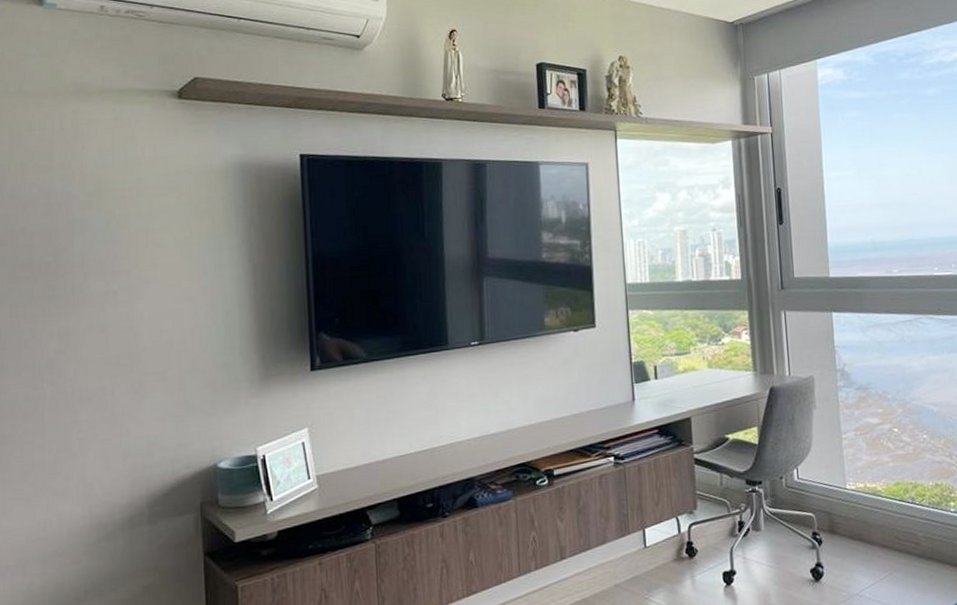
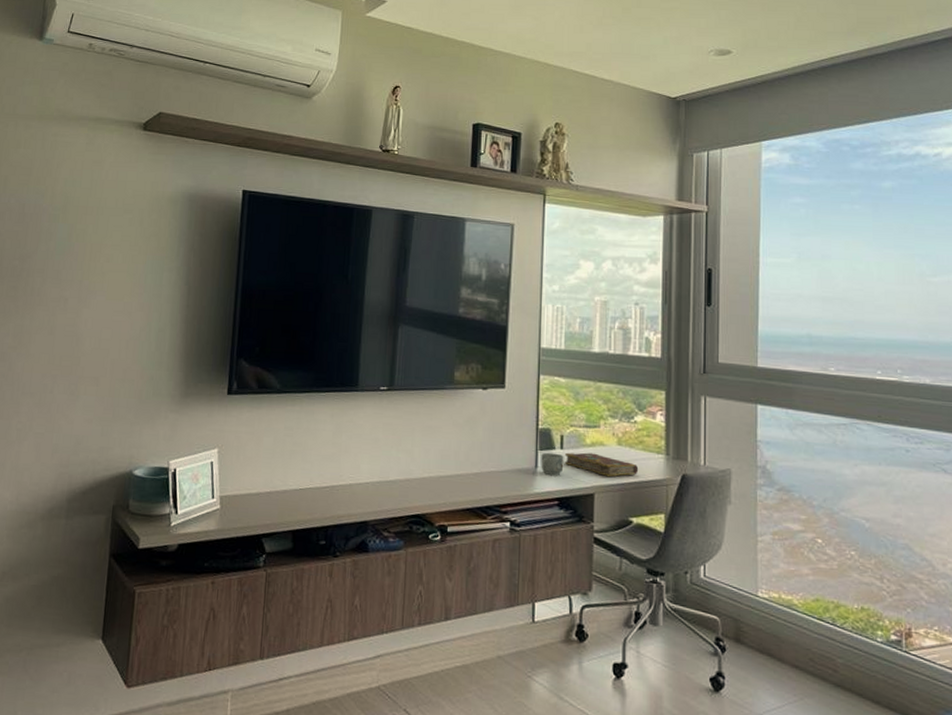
mug: none [637,384,660,406] -> present [541,452,564,475]
book: none [659,378,730,400] -> present [564,452,639,477]

